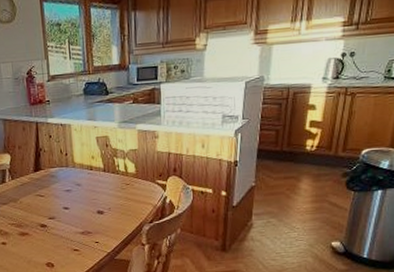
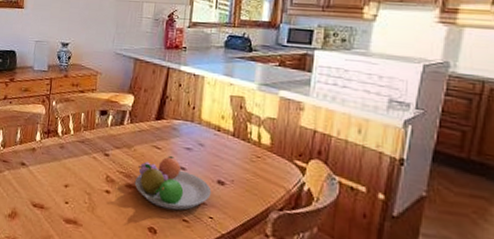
fruit bowl: none [26,199,94,245] -> present [134,155,212,211]

